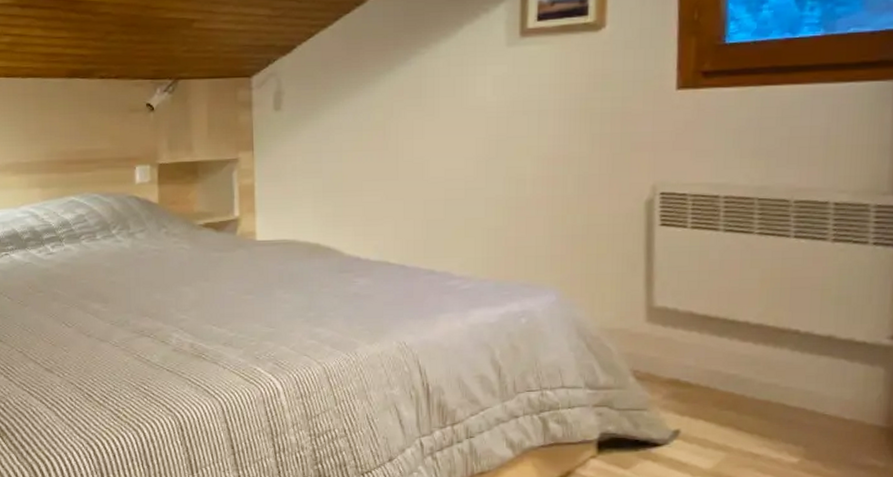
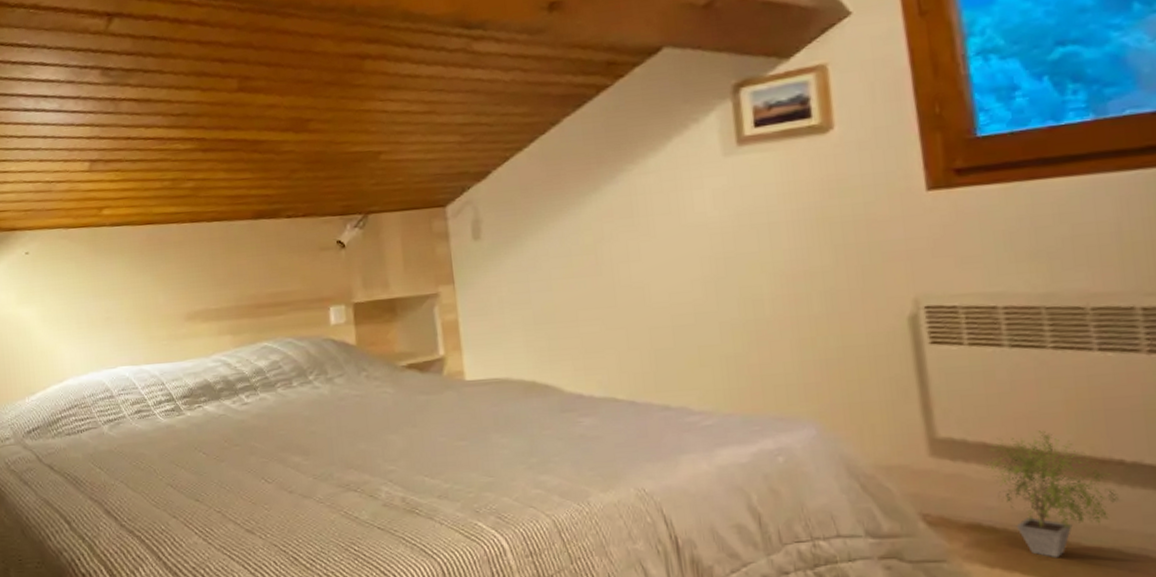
potted plant: none [689,303,790,409] -> present [985,430,1119,558]

